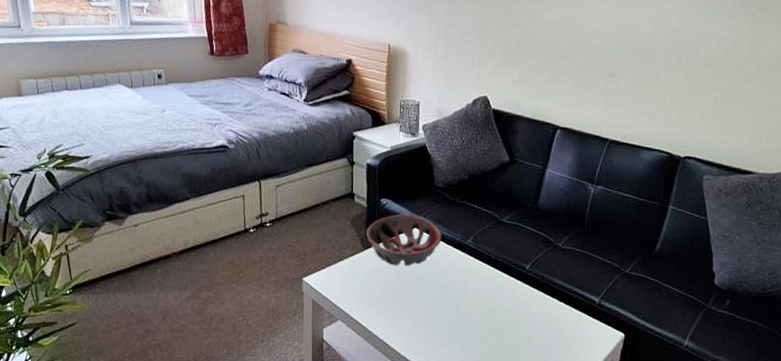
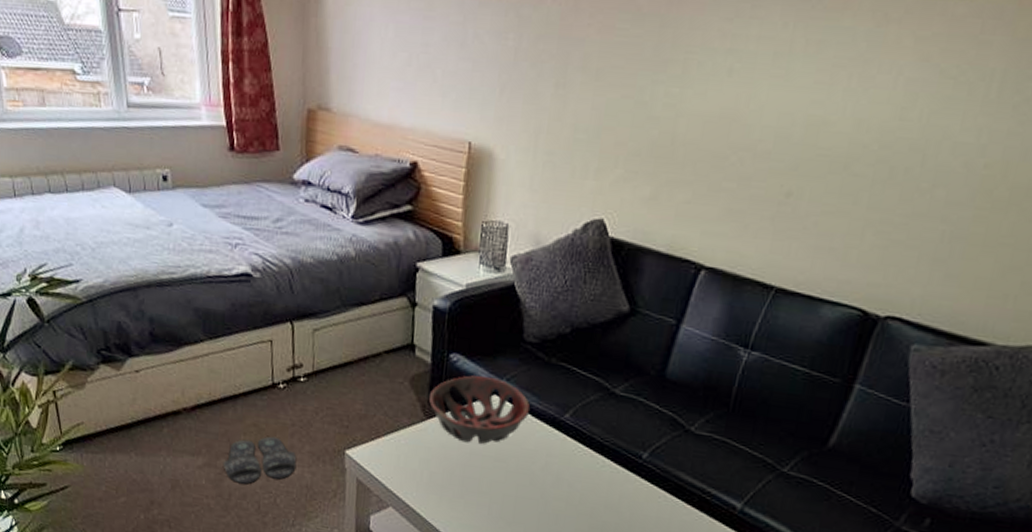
slippers: none [205,270,265,311] -> present [223,436,297,485]

